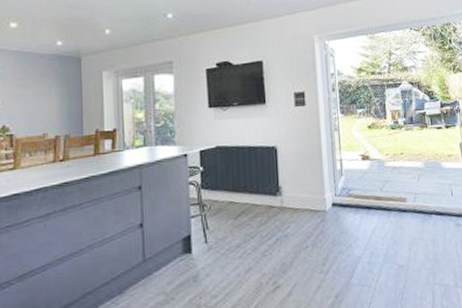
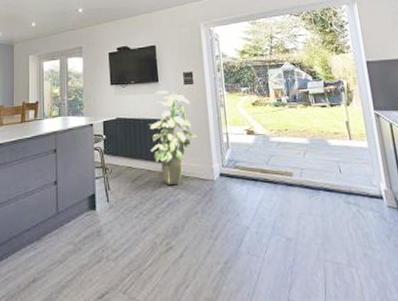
indoor plant: none [255,113,309,220] -> present [149,90,197,186]

